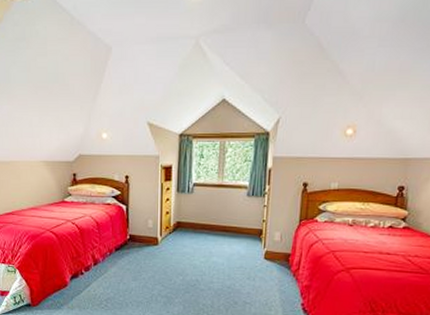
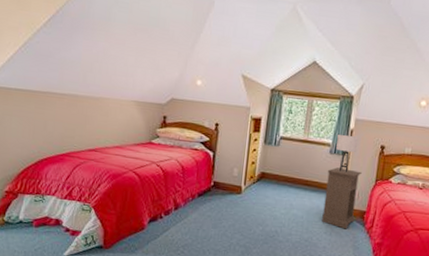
nightstand: none [244,210,284,274] -> present [322,167,362,230]
lamp: none [254,174,278,215] -> present [336,134,359,172]

